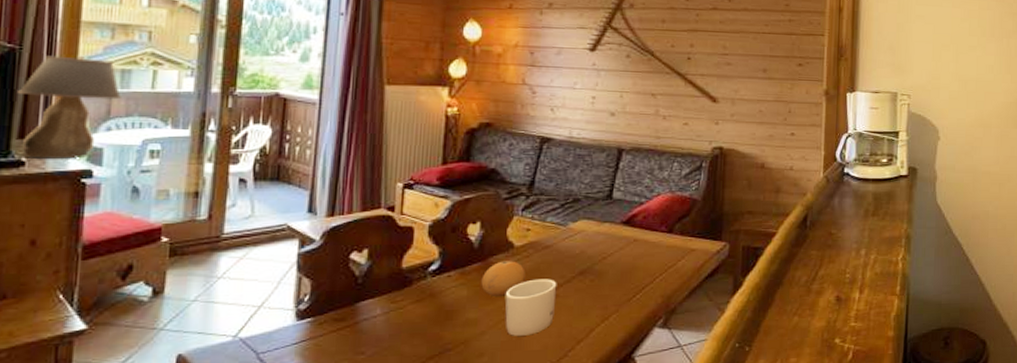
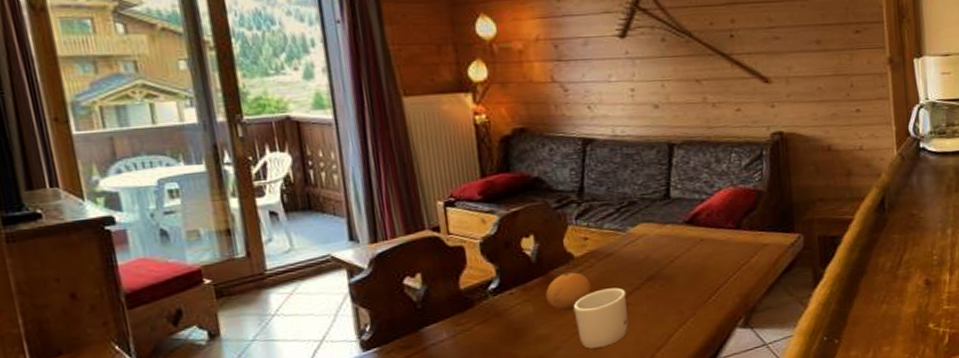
table lamp: present [17,55,121,159] -> none [12,94,123,210]

